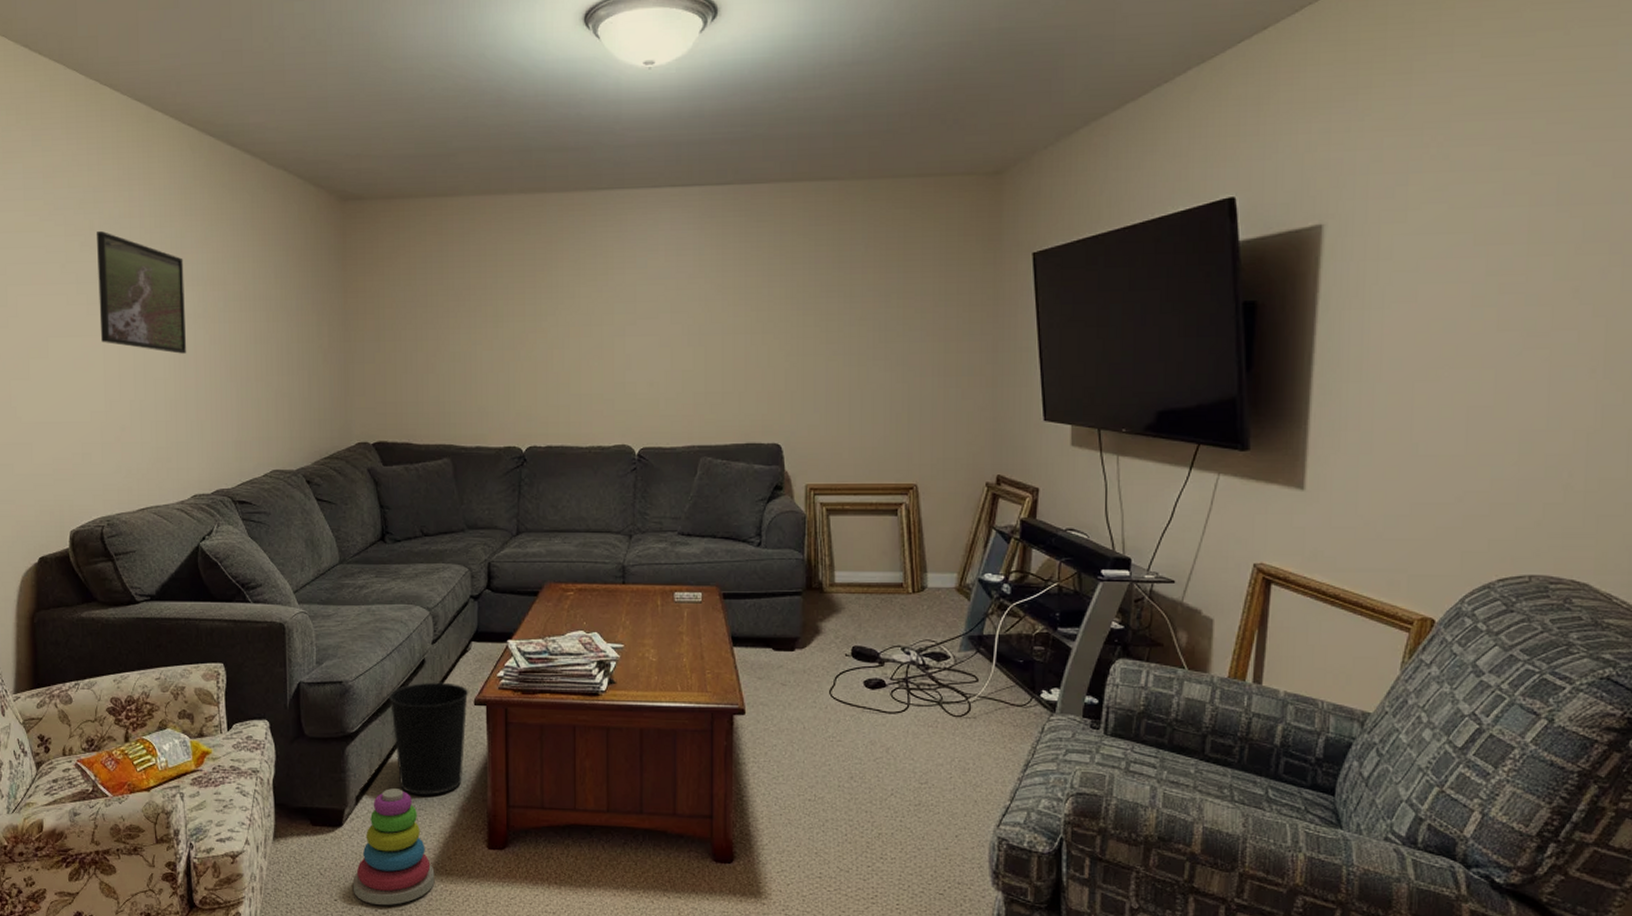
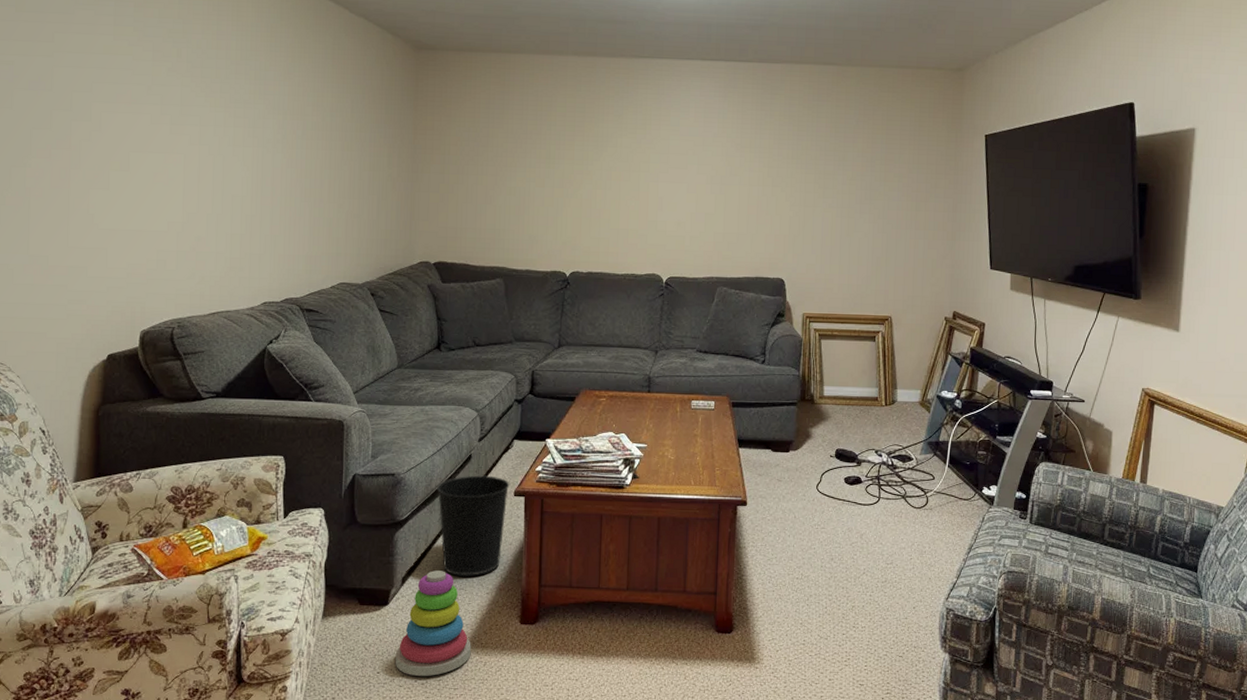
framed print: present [97,230,187,354] -> none [182,58,266,174]

